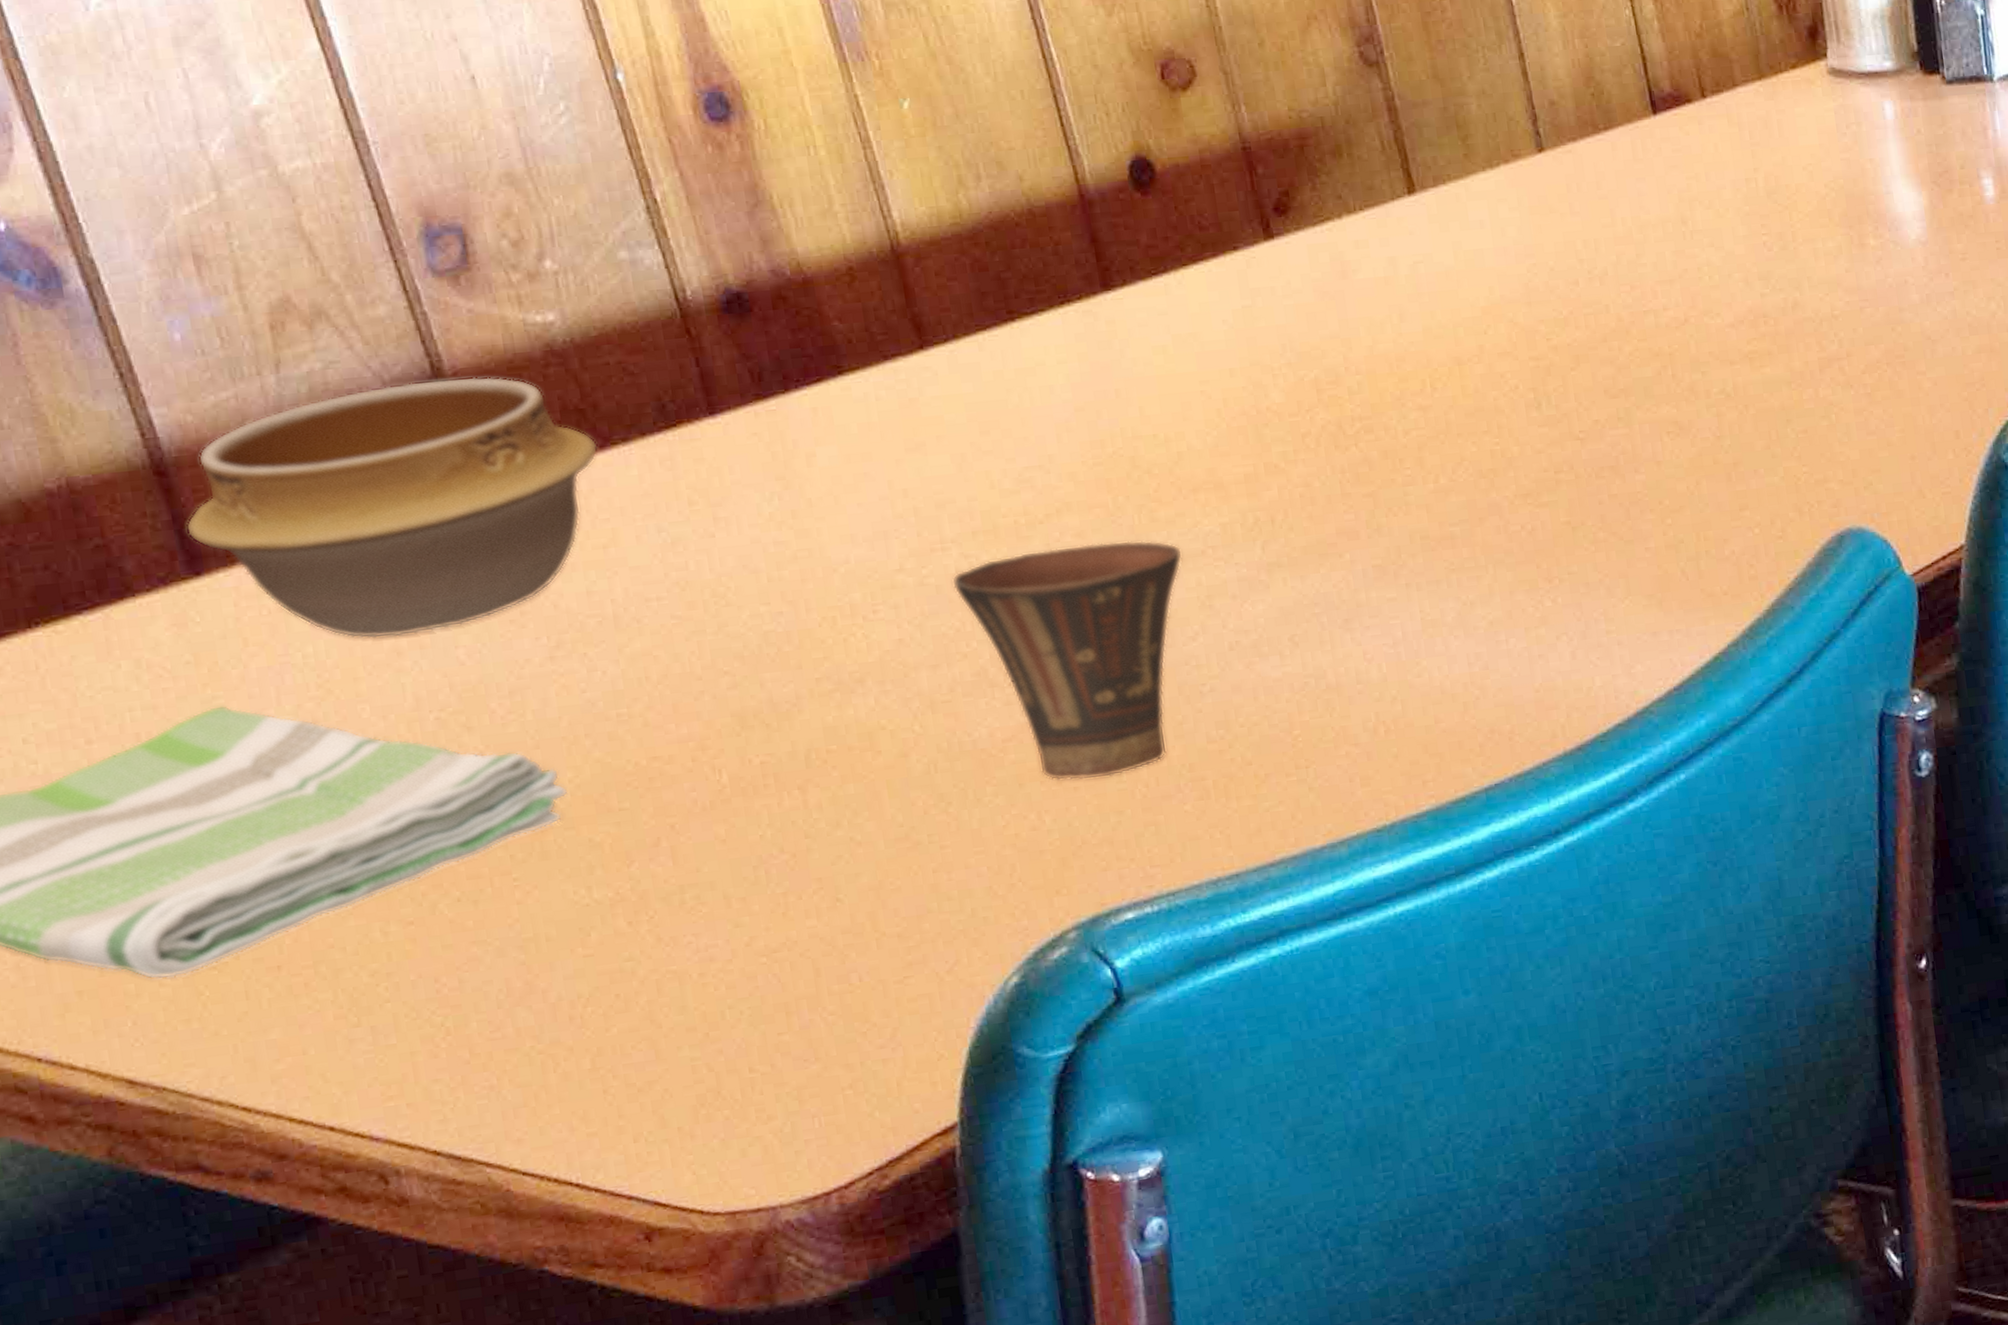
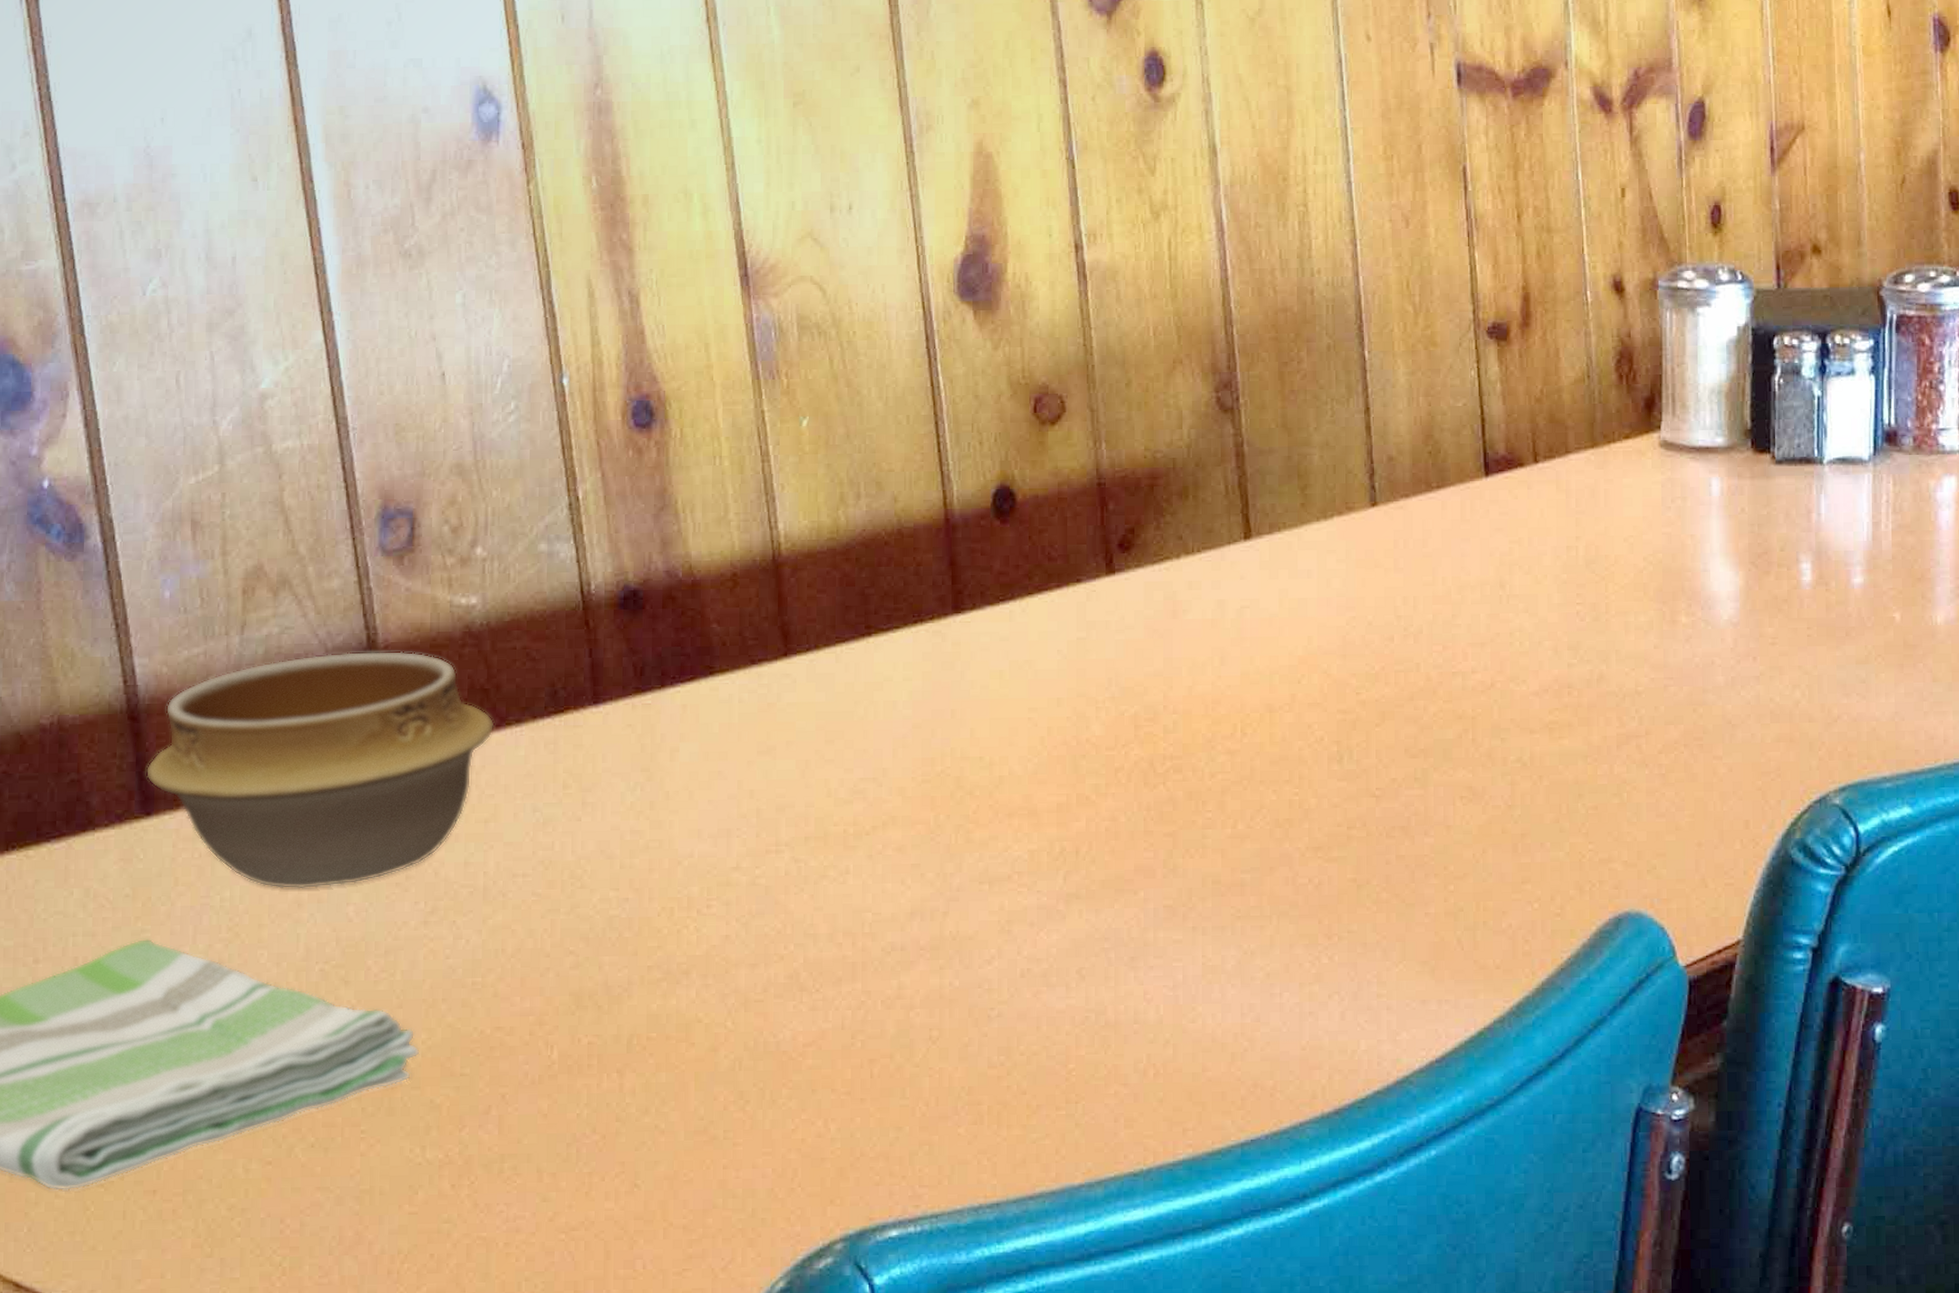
cup: present [951,540,1183,781] -> none [780,858,991,1093]

